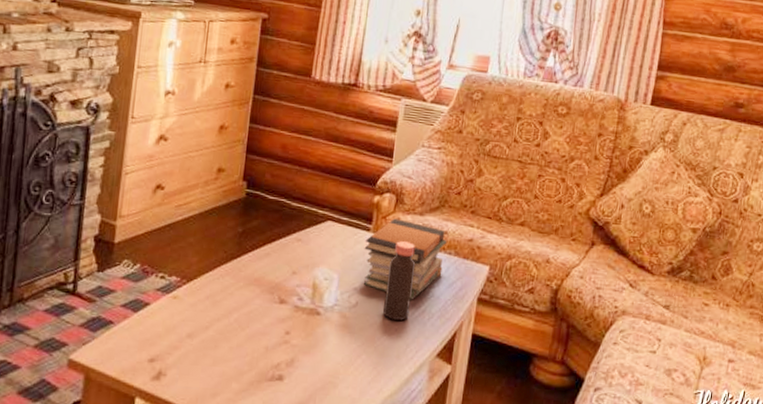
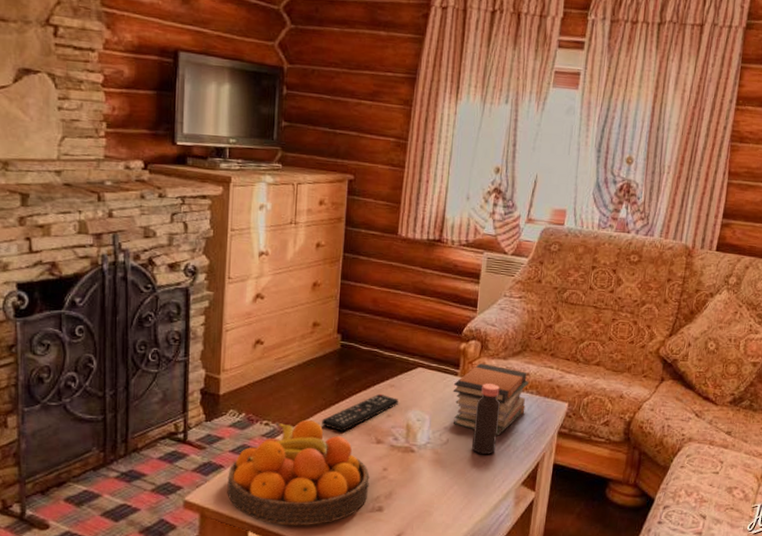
fruit bowl: none [115,273,271,394] -> present [227,419,370,526]
remote control: none [221,248,305,289] -> present [322,393,398,432]

